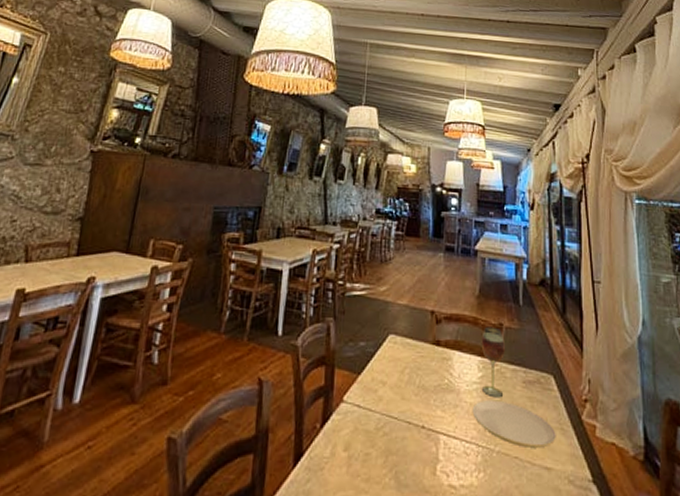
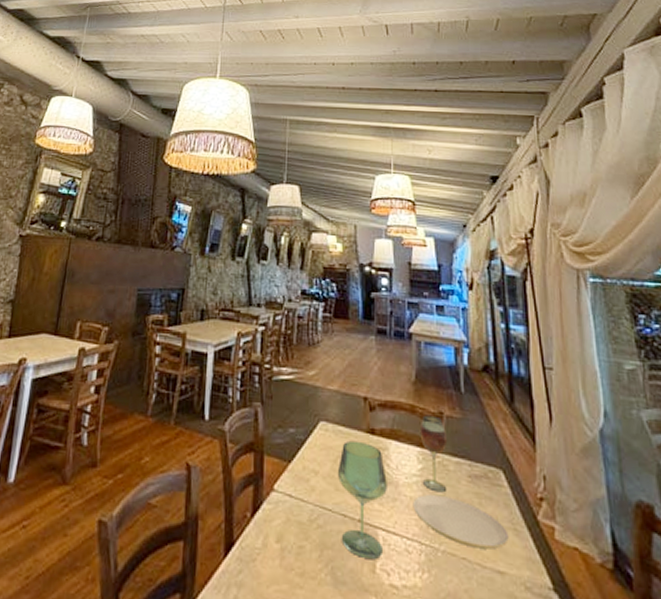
wine glass: none [403,352,451,462] -> present [337,440,389,559]

